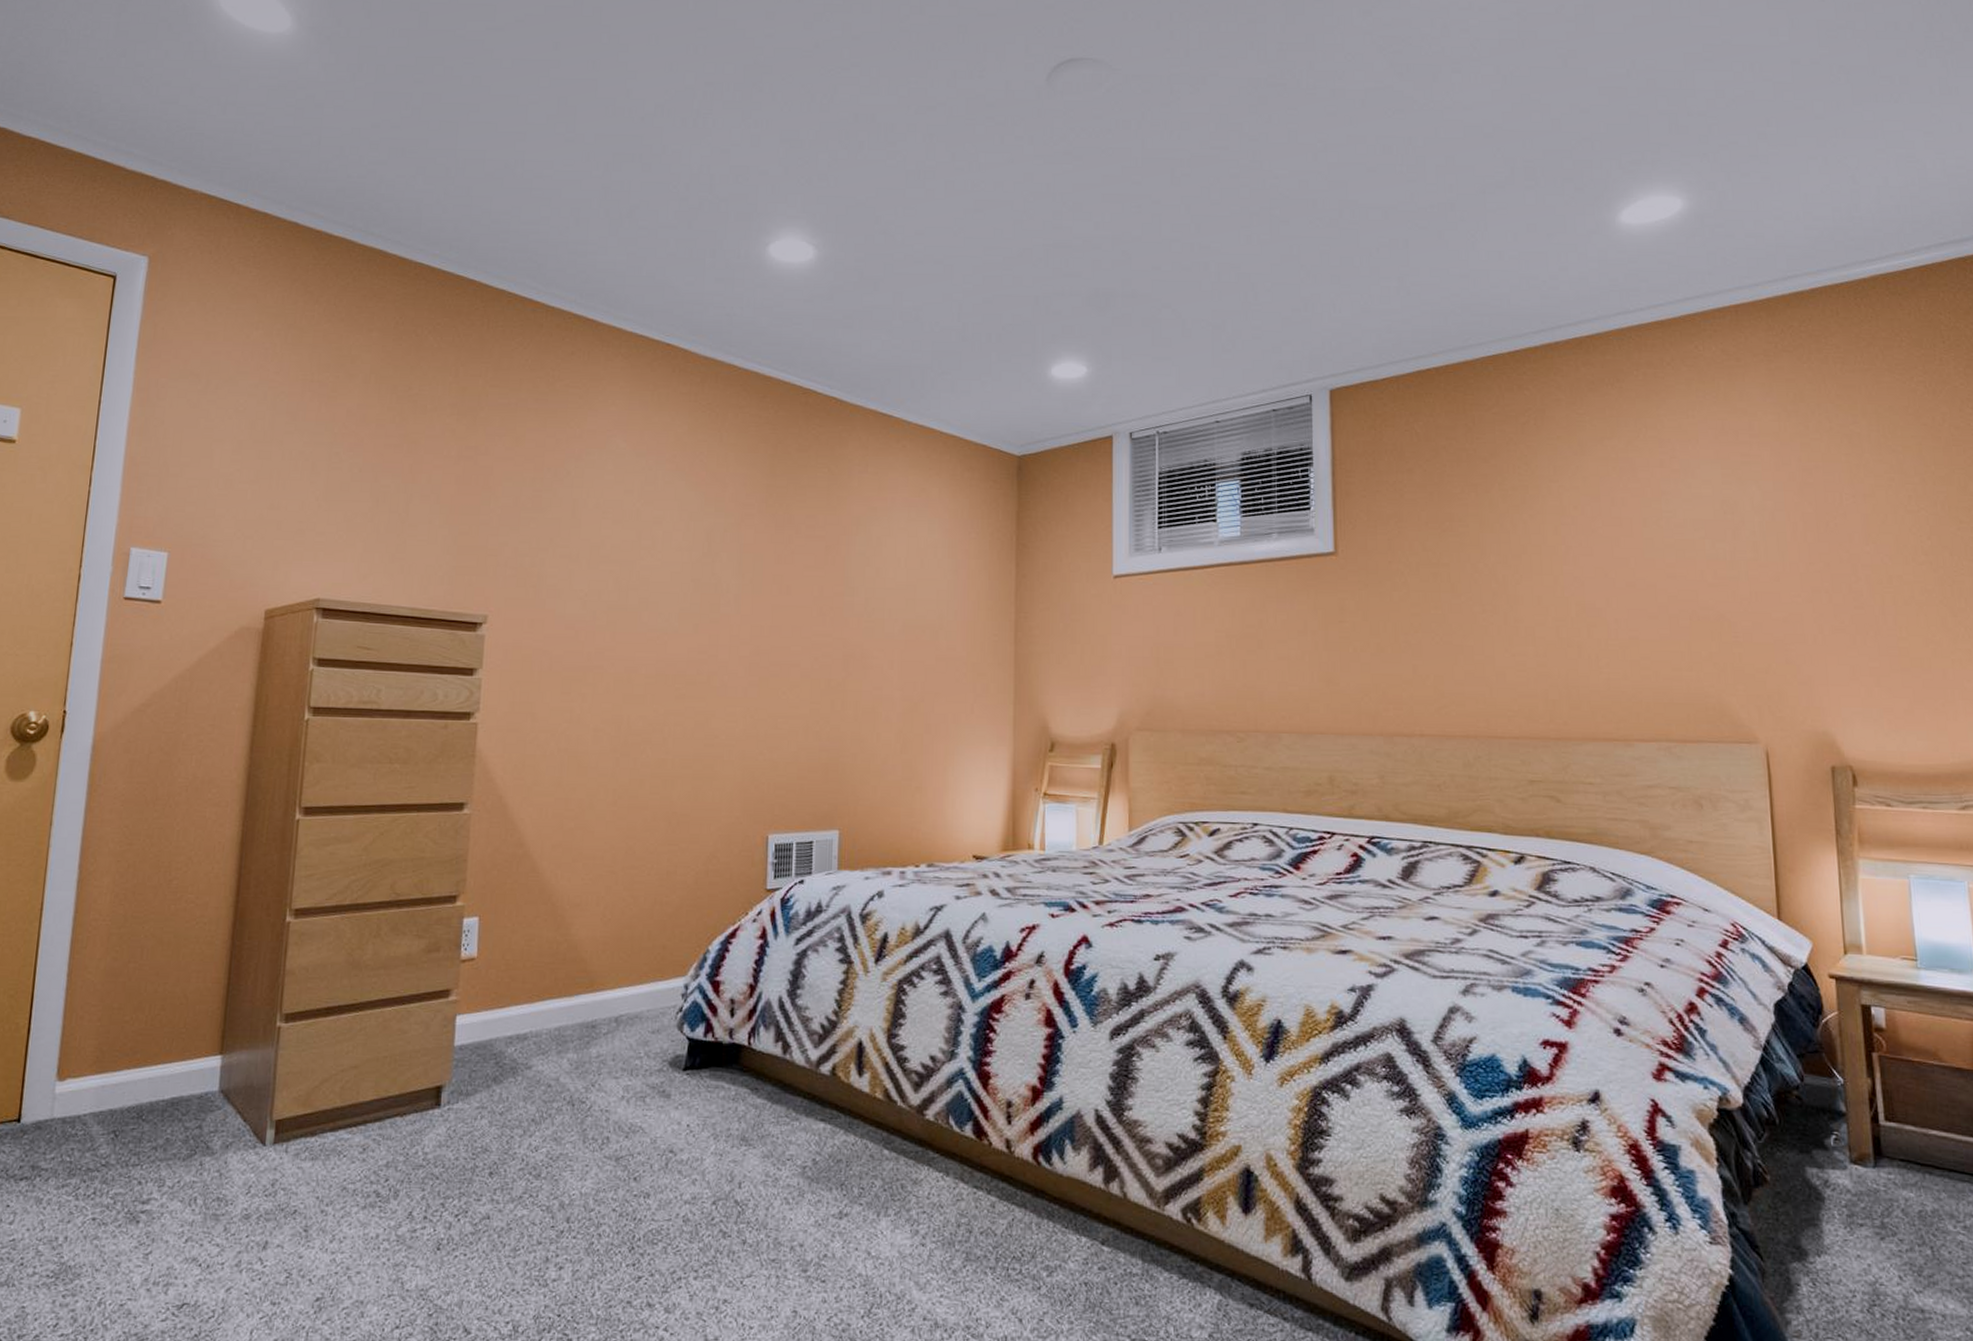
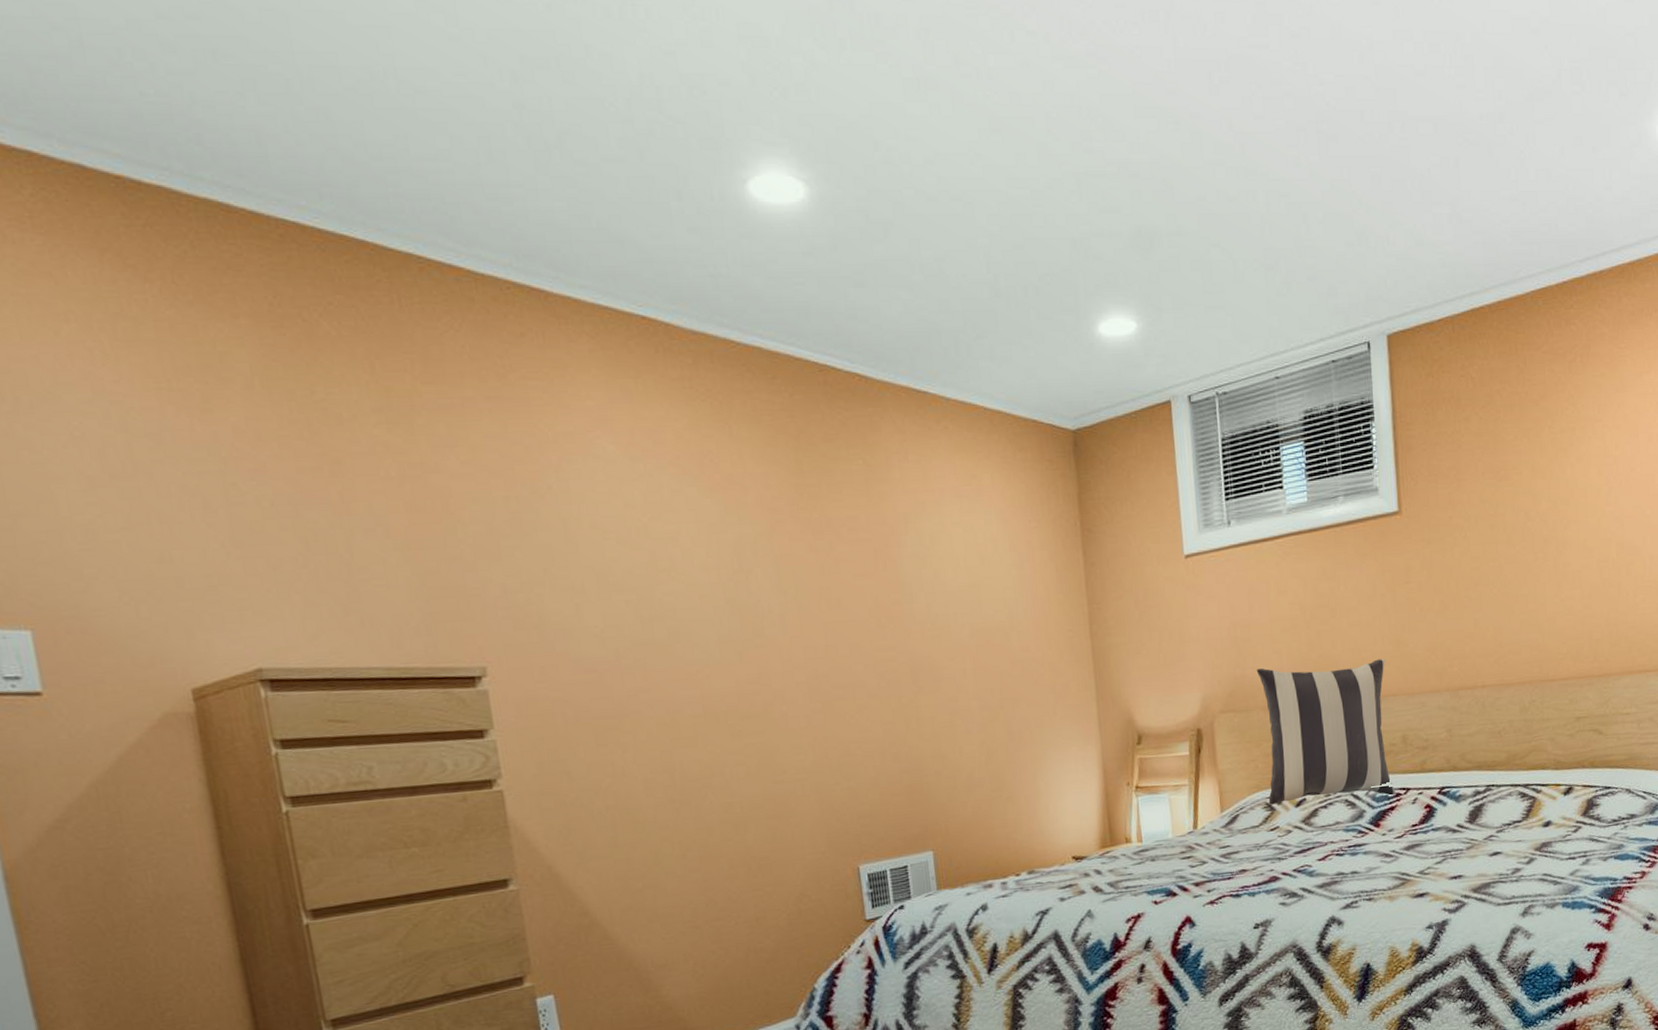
pillow: none [1176,690,1320,838] -> present [1256,659,1396,805]

